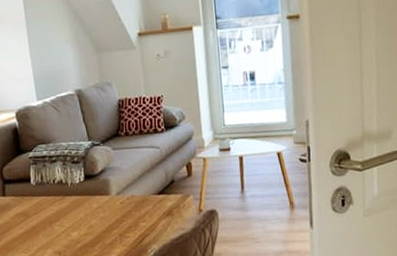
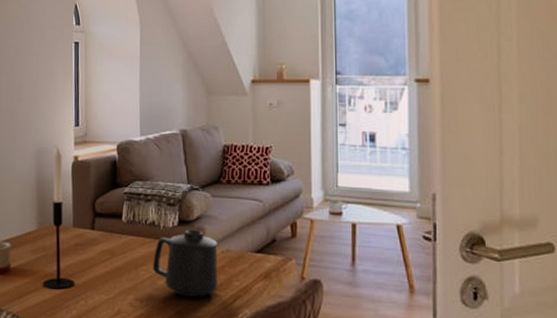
mug: none [65,182,127,243] -> present [153,229,218,297]

